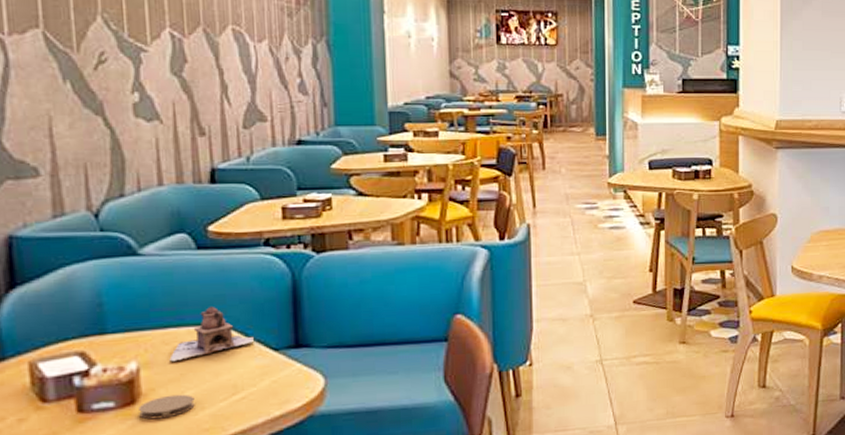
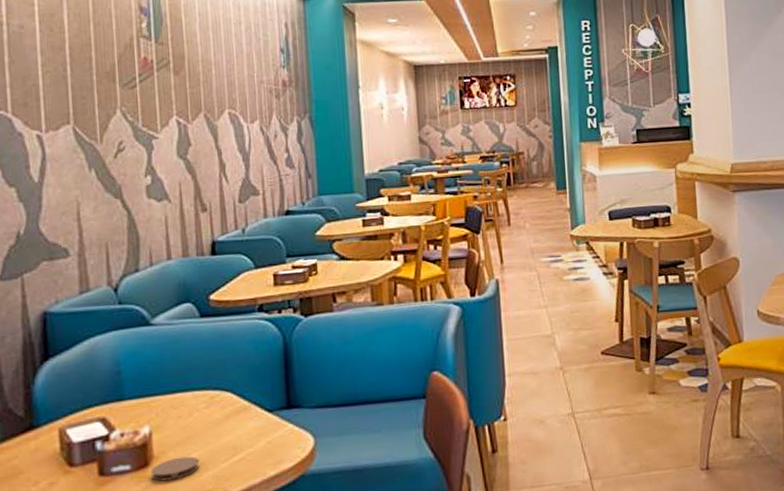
teapot: present [169,306,254,363] -> none [177,370,250,427]

